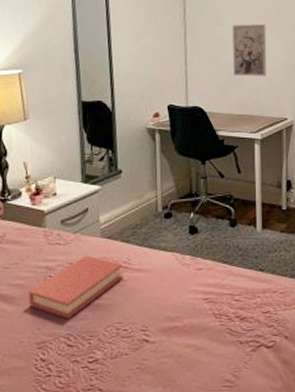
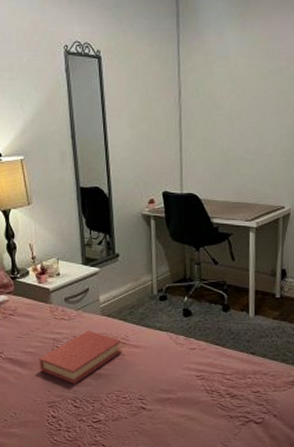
wall art: present [232,23,267,76] -> none [229,106,265,163]

